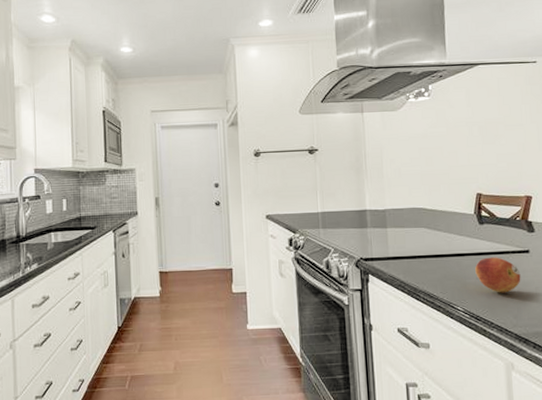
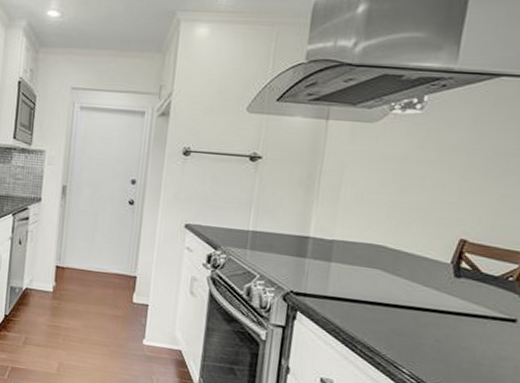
fruit: present [475,257,521,293] -> none [435,318,498,365]

